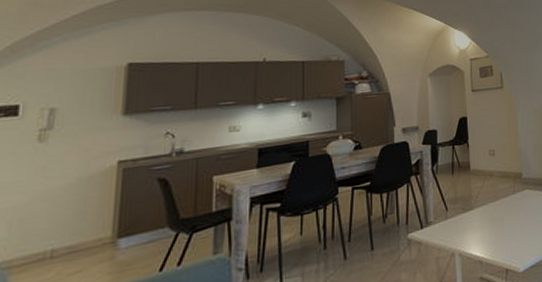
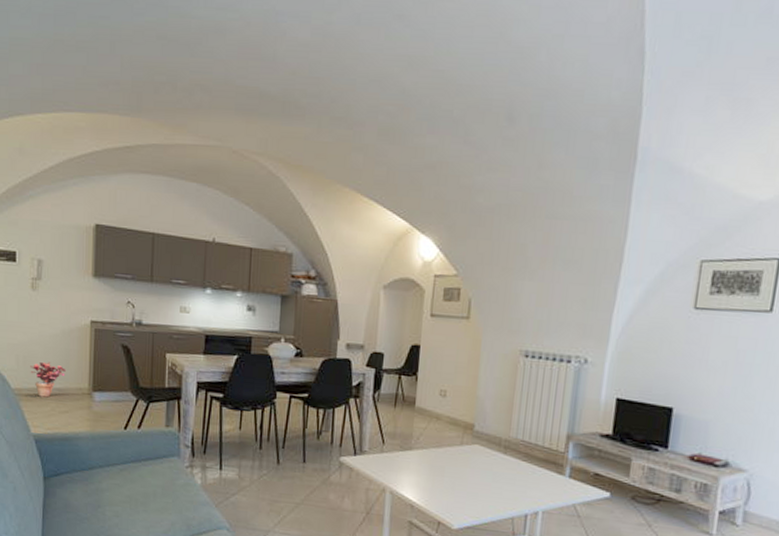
potted plant: none [28,218,80,263] -> present [30,362,66,398]

